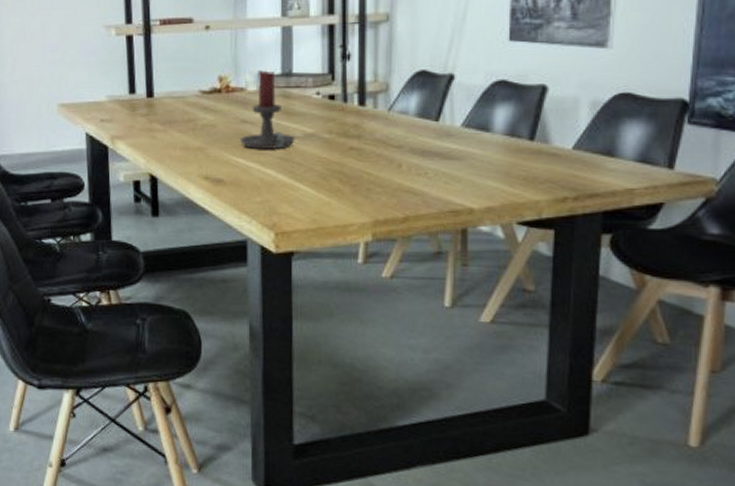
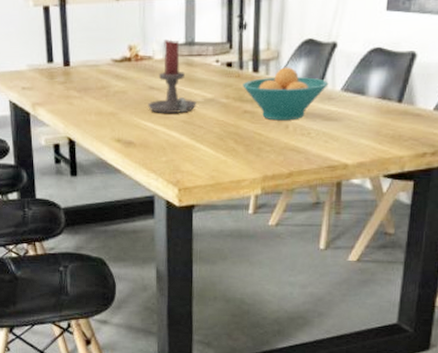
fruit bowl: none [347,100,447,159] -> present [243,67,329,121]

